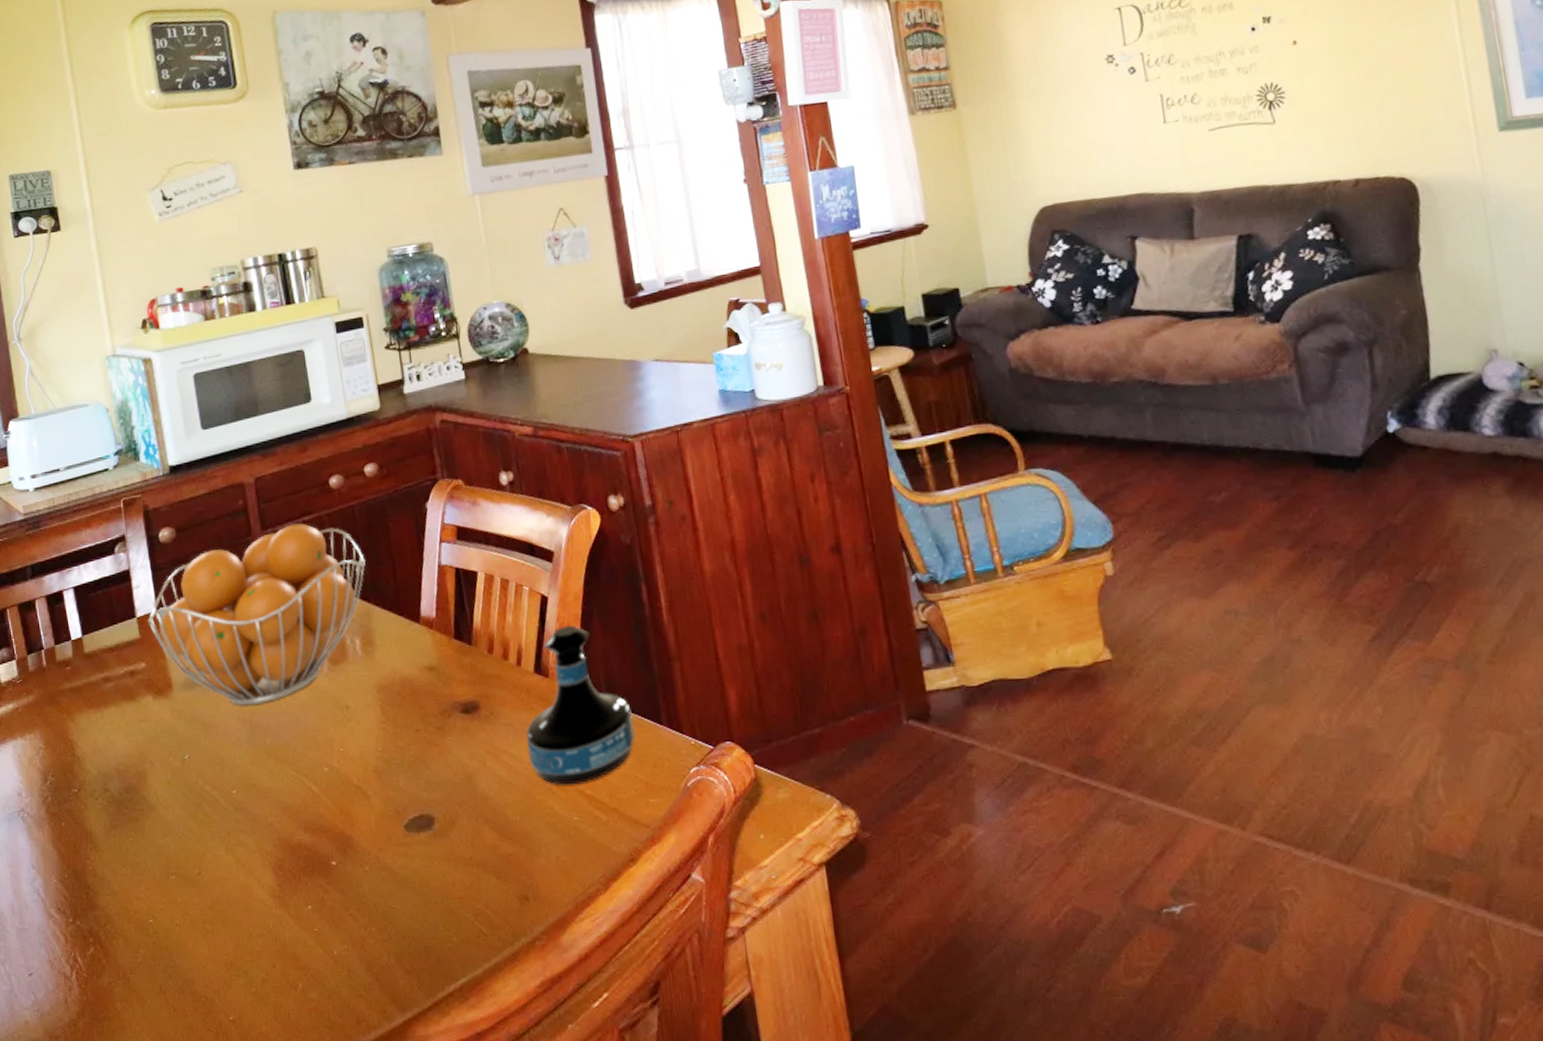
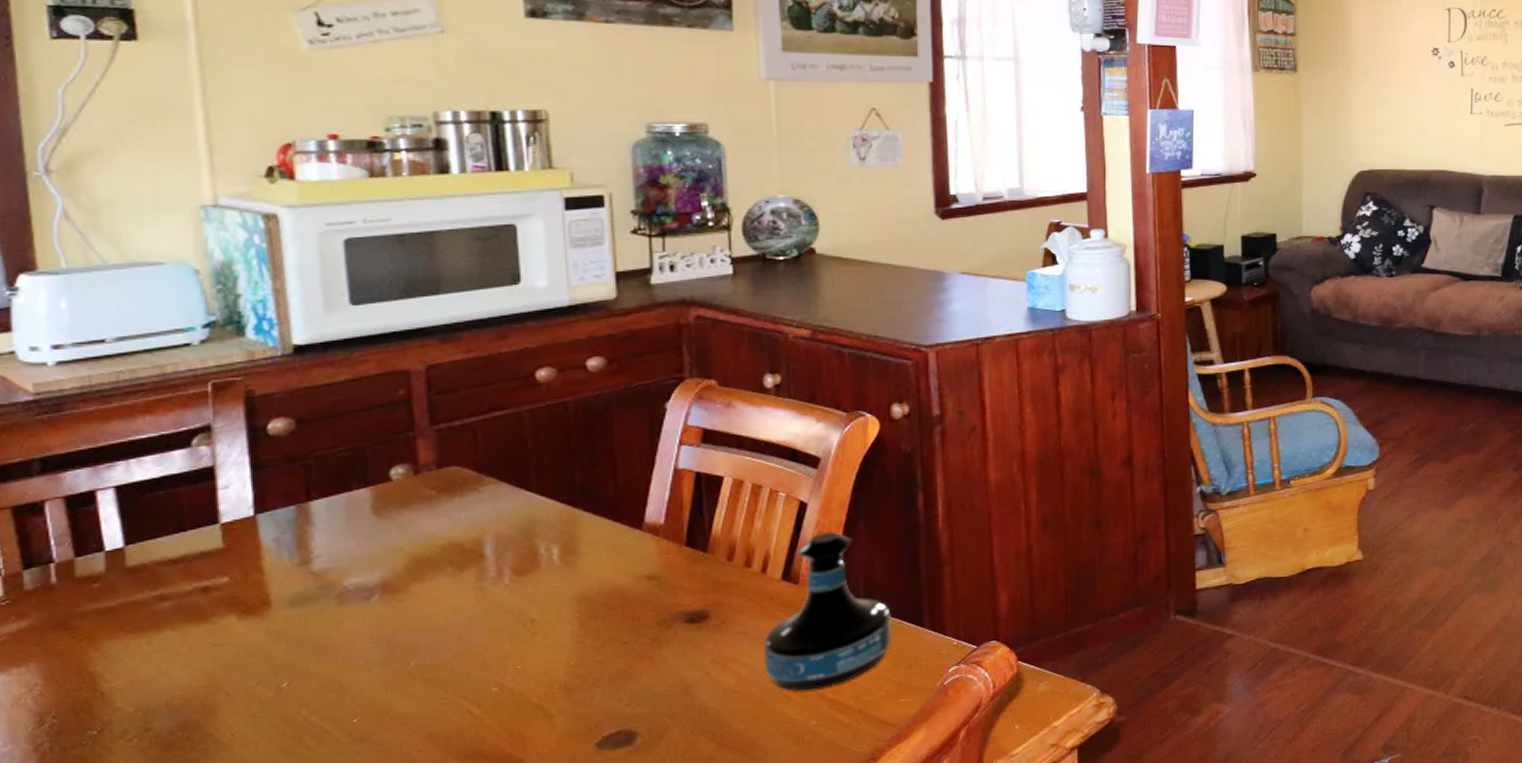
fruit basket: present [147,523,366,706] -> none [238,419,576,624]

